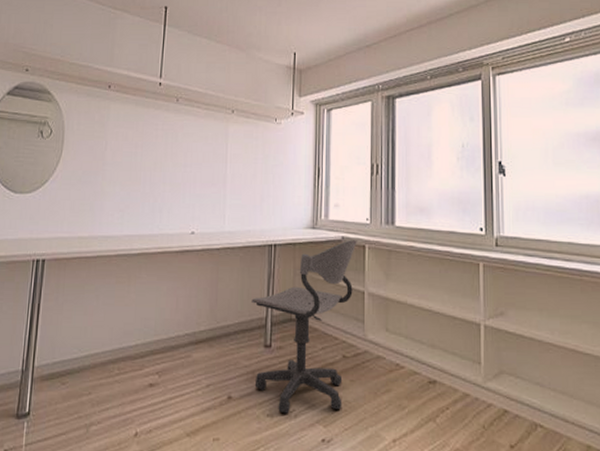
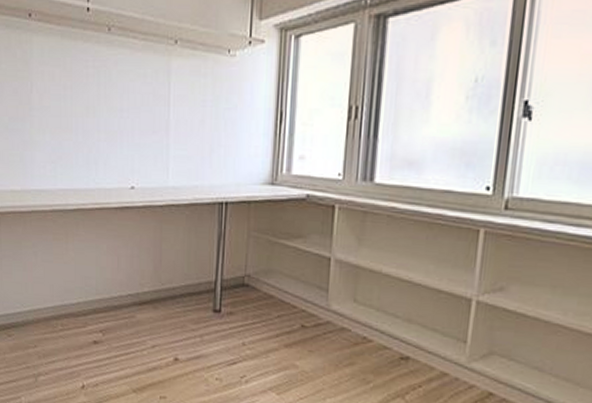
office chair: present [251,240,357,414] -> none [199,198,325,379]

